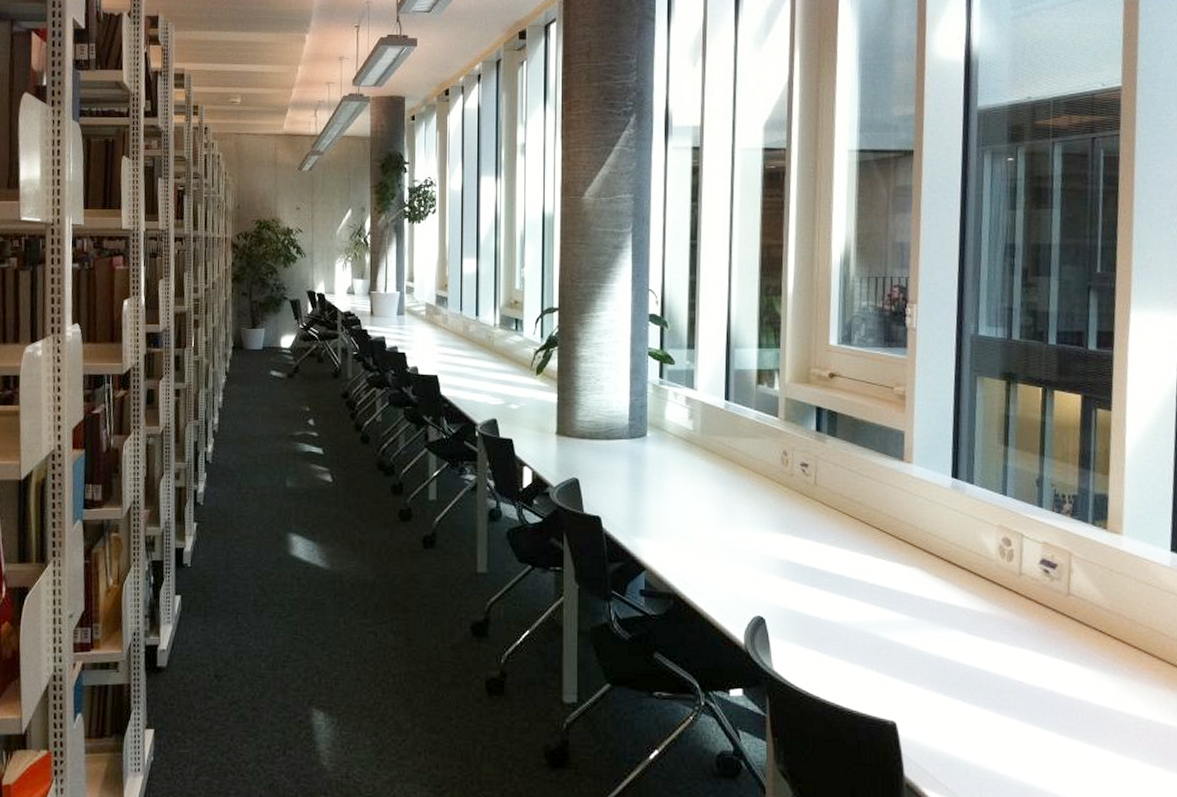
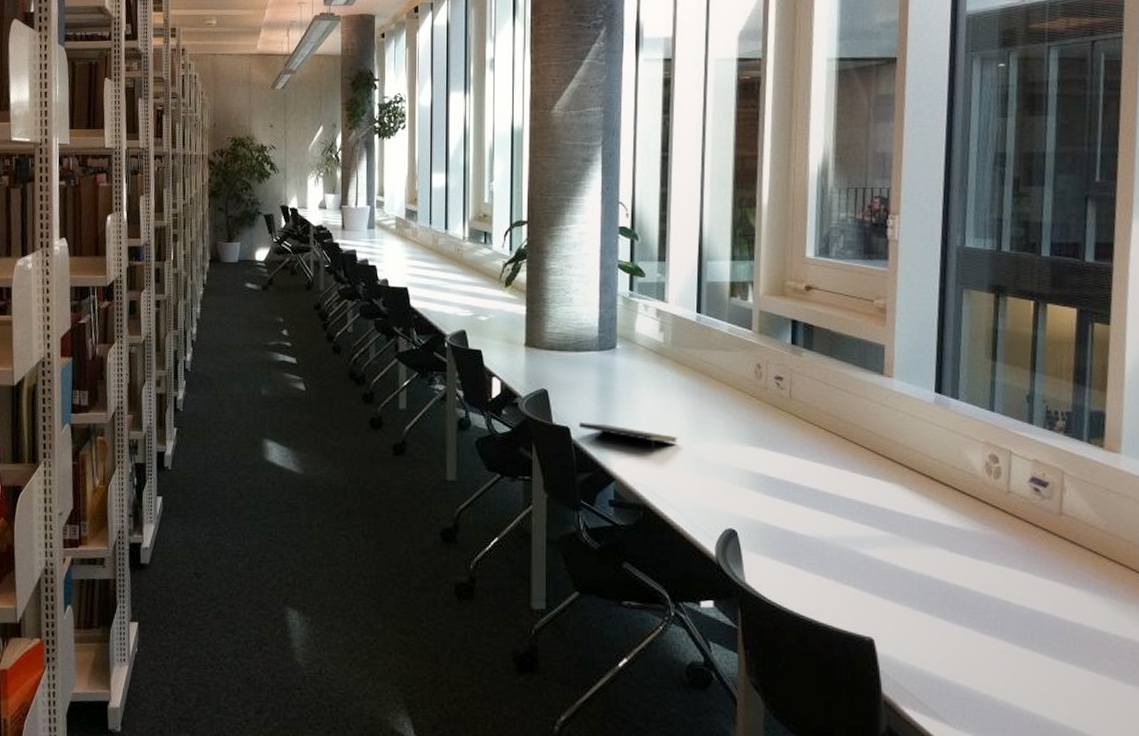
notepad: none [609,511,708,541] -> present [578,422,678,453]

